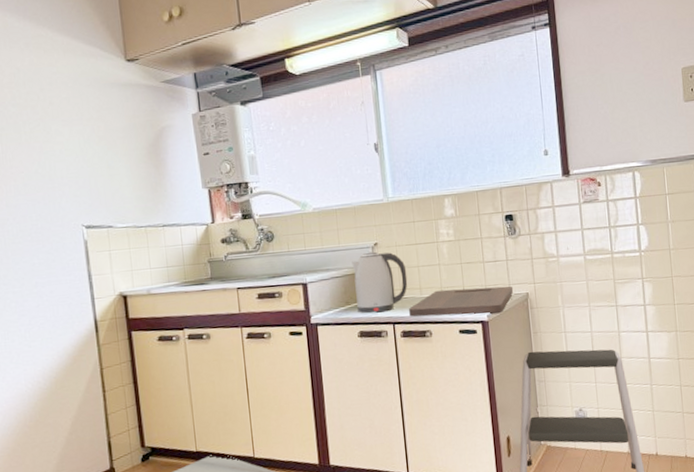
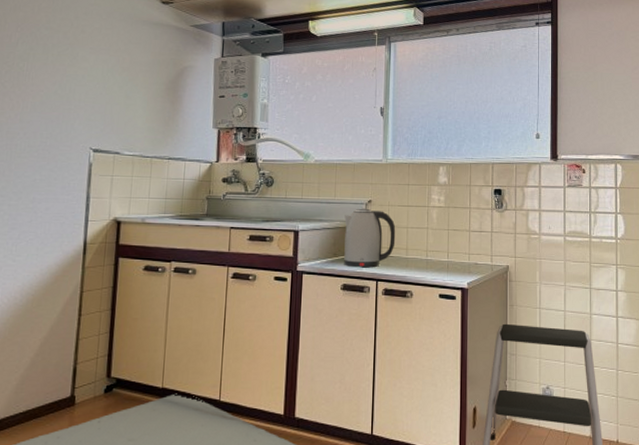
cutting board: present [408,286,514,318] -> none [392,253,495,282]

